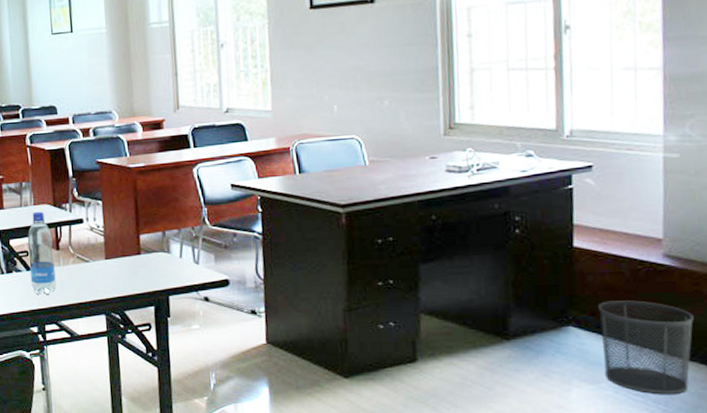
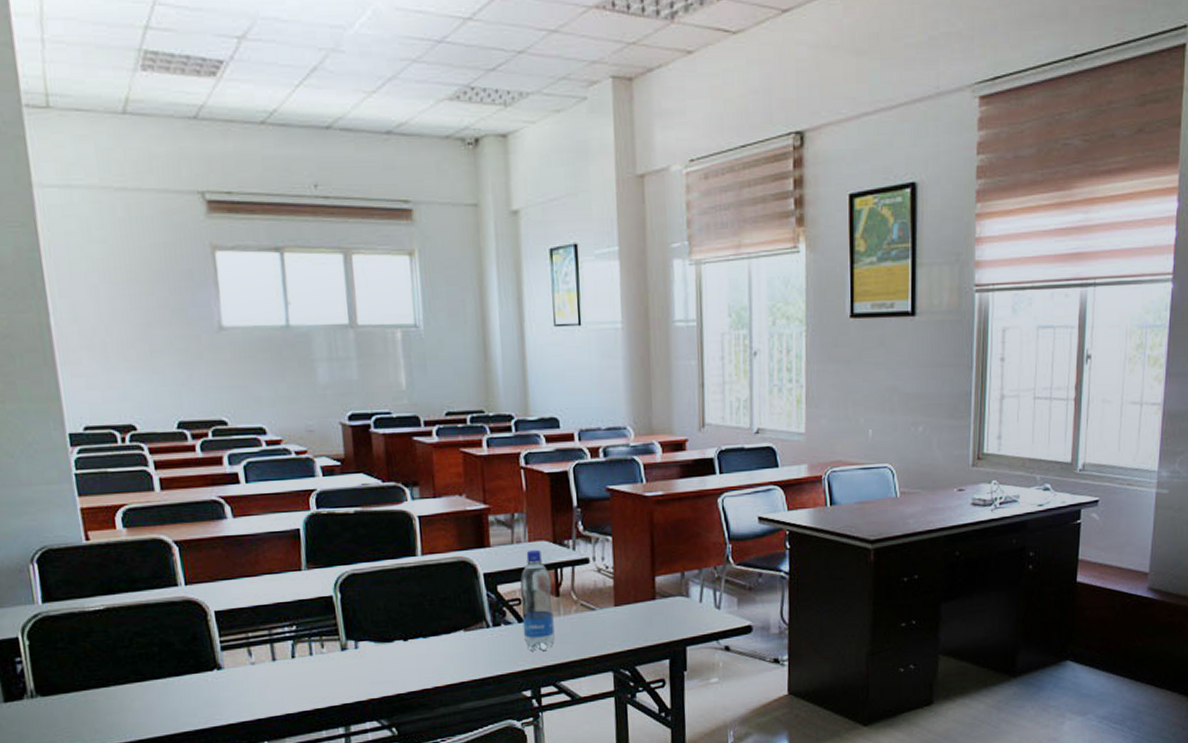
waste bin: present [598,300,694,395] -> none [1092,633,1166,722]

